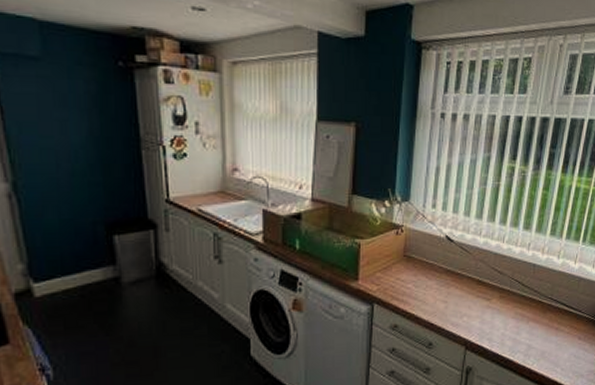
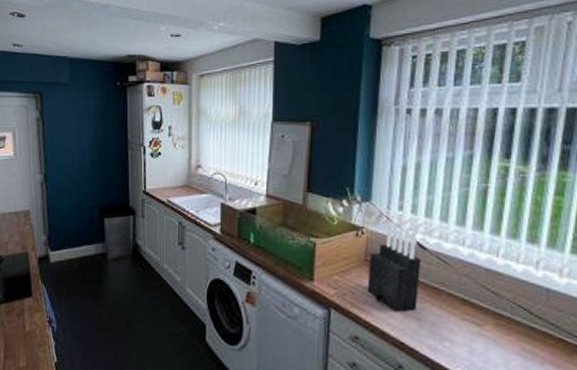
knife block: none [405,219,449,299] -> present [367,221,422,312]

